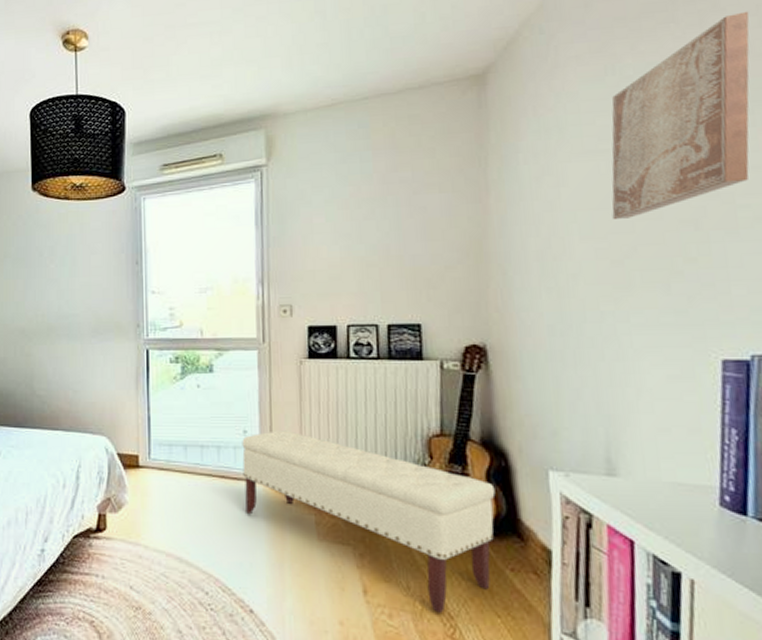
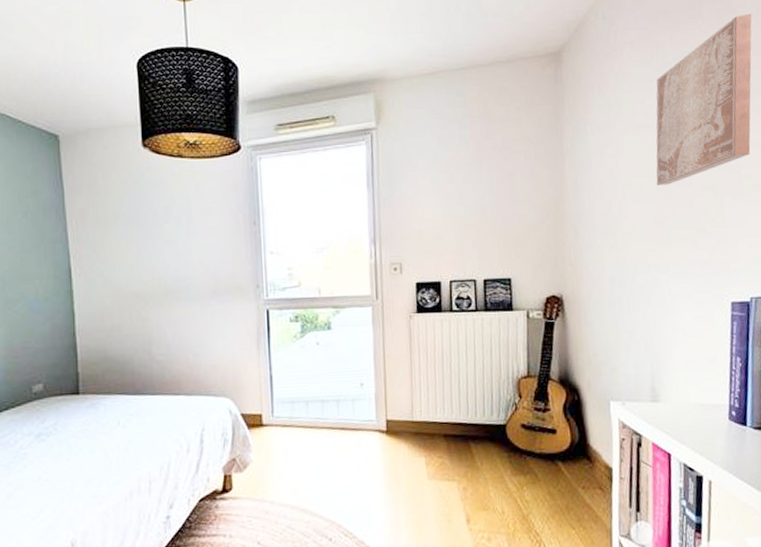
bench: present [242,430,496,613] -> none [359,381,570,531]

